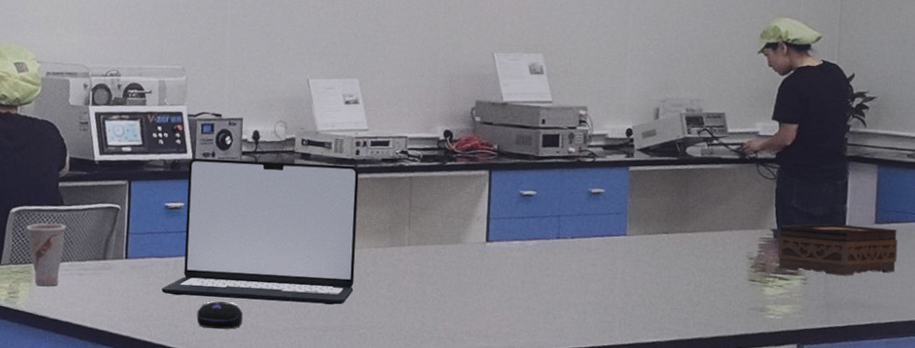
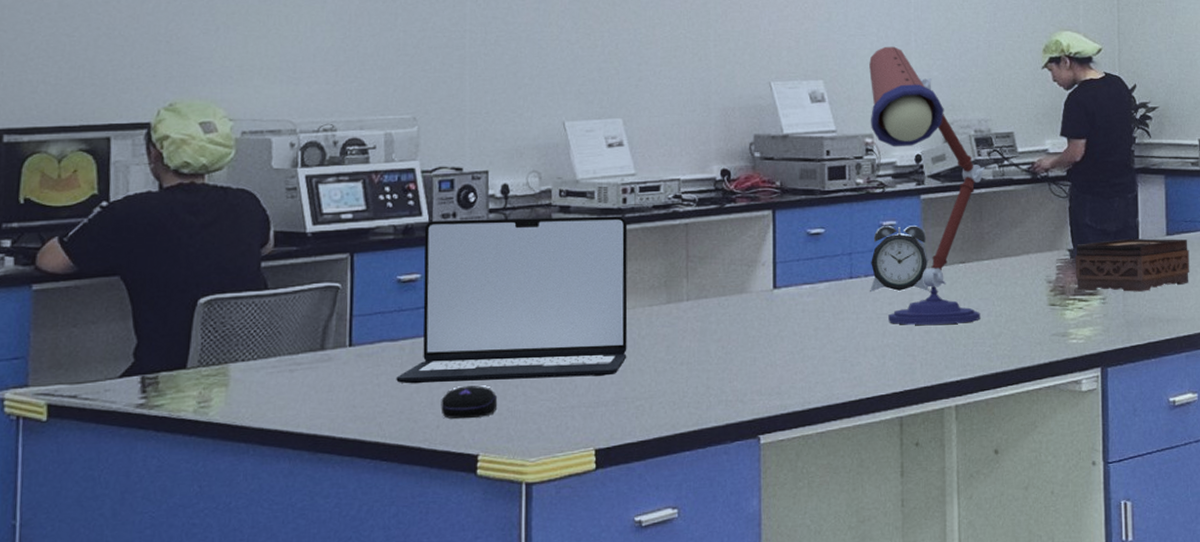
cup: present [26,222,67,286] -> none [220,311,273,389]
alarm clock: none [575,192,633,257] -> present [870,225,929,293]
desk lamp: none [585,25,694,290] -> present [869,46,985,325]

